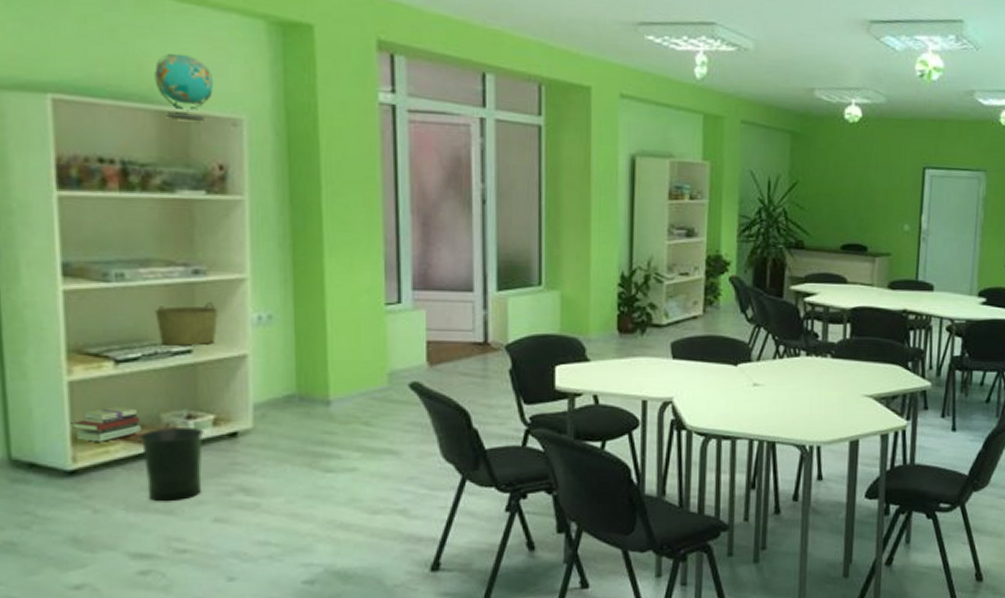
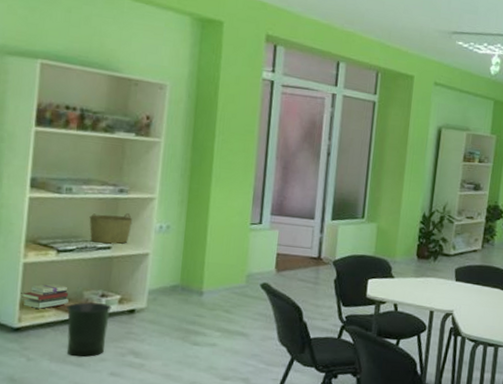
globe: present [154,53,214,121] -> none [111,36,151,84]

